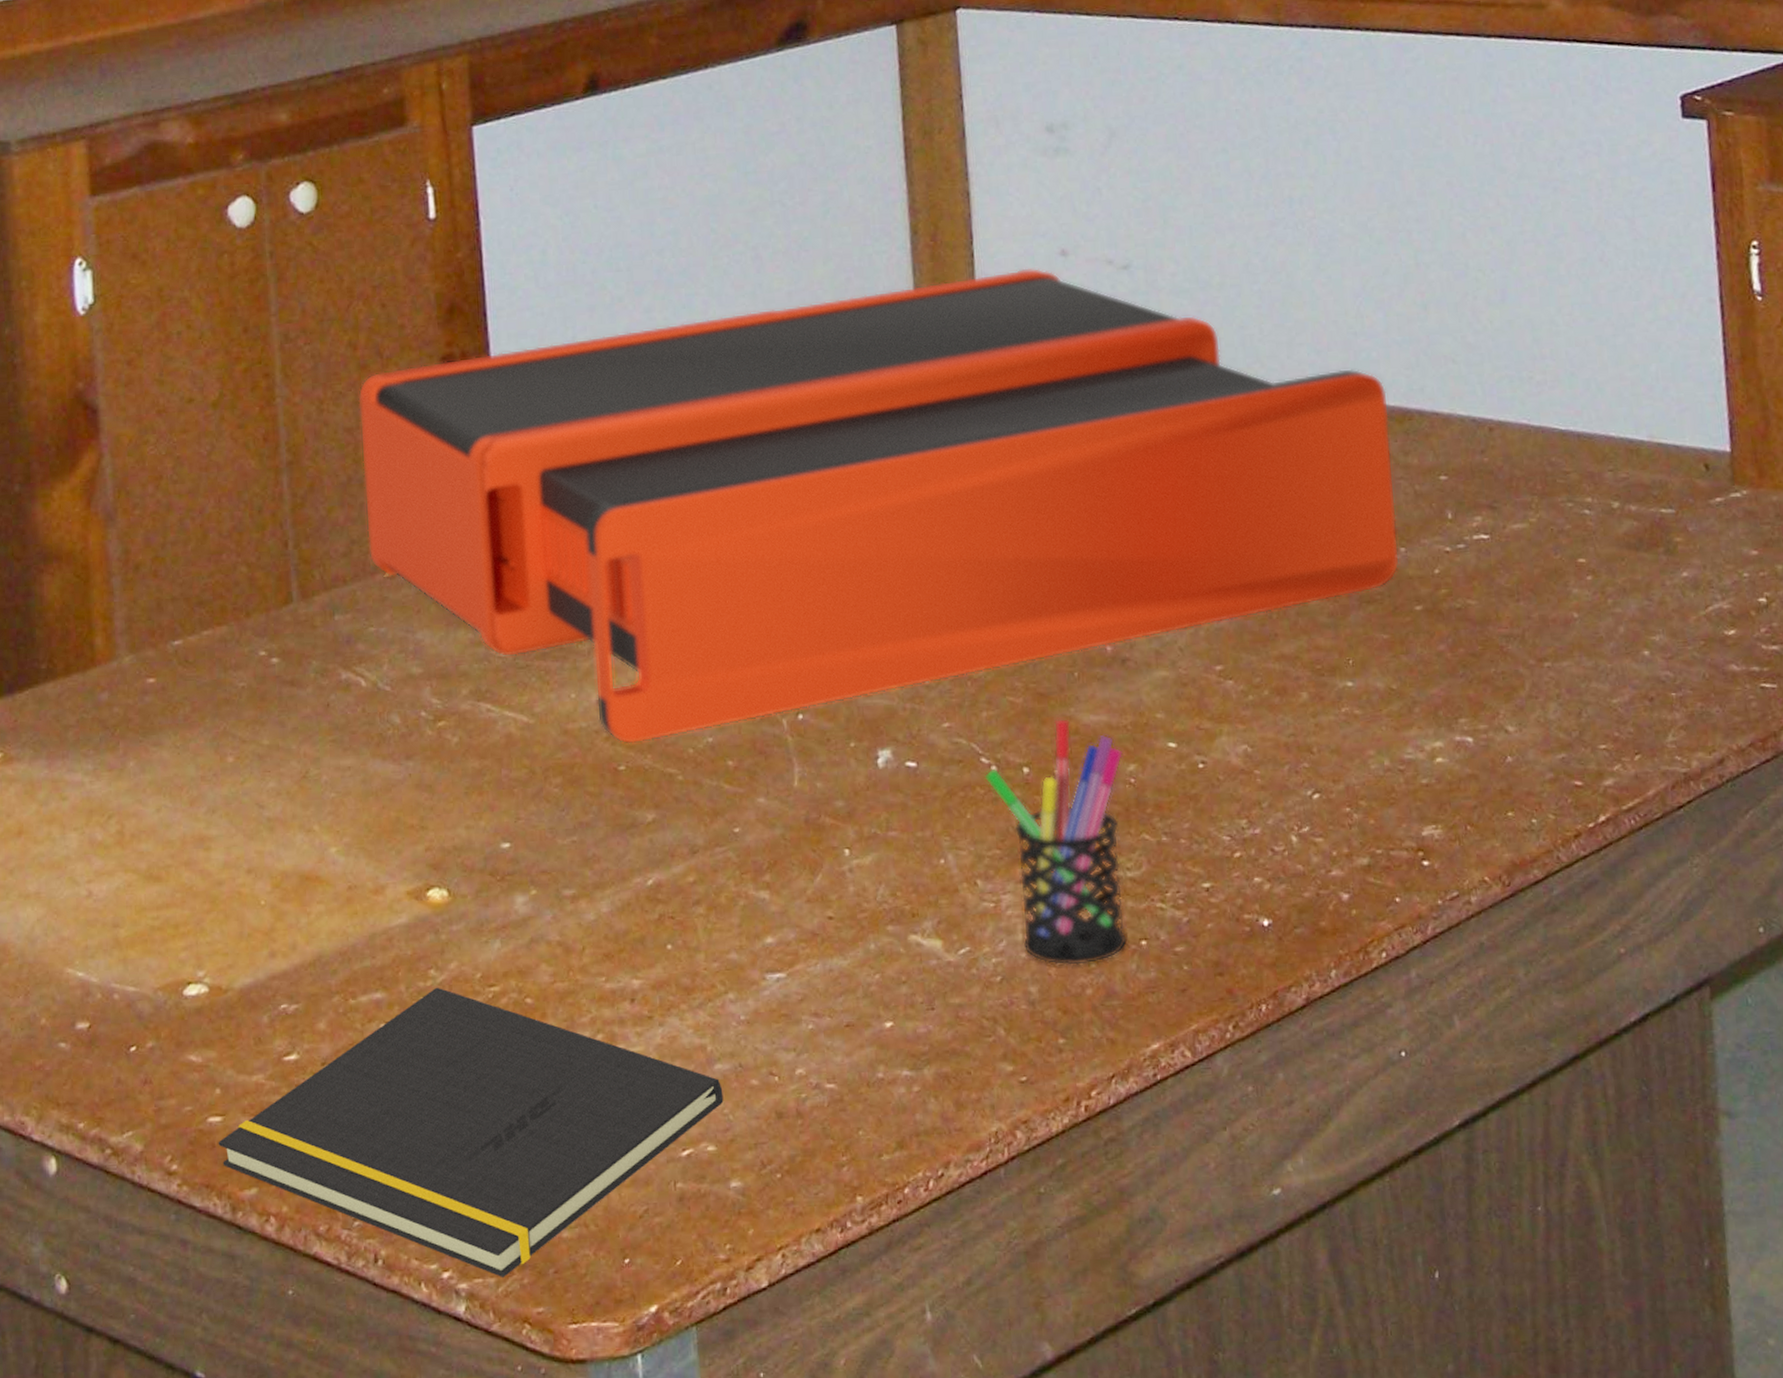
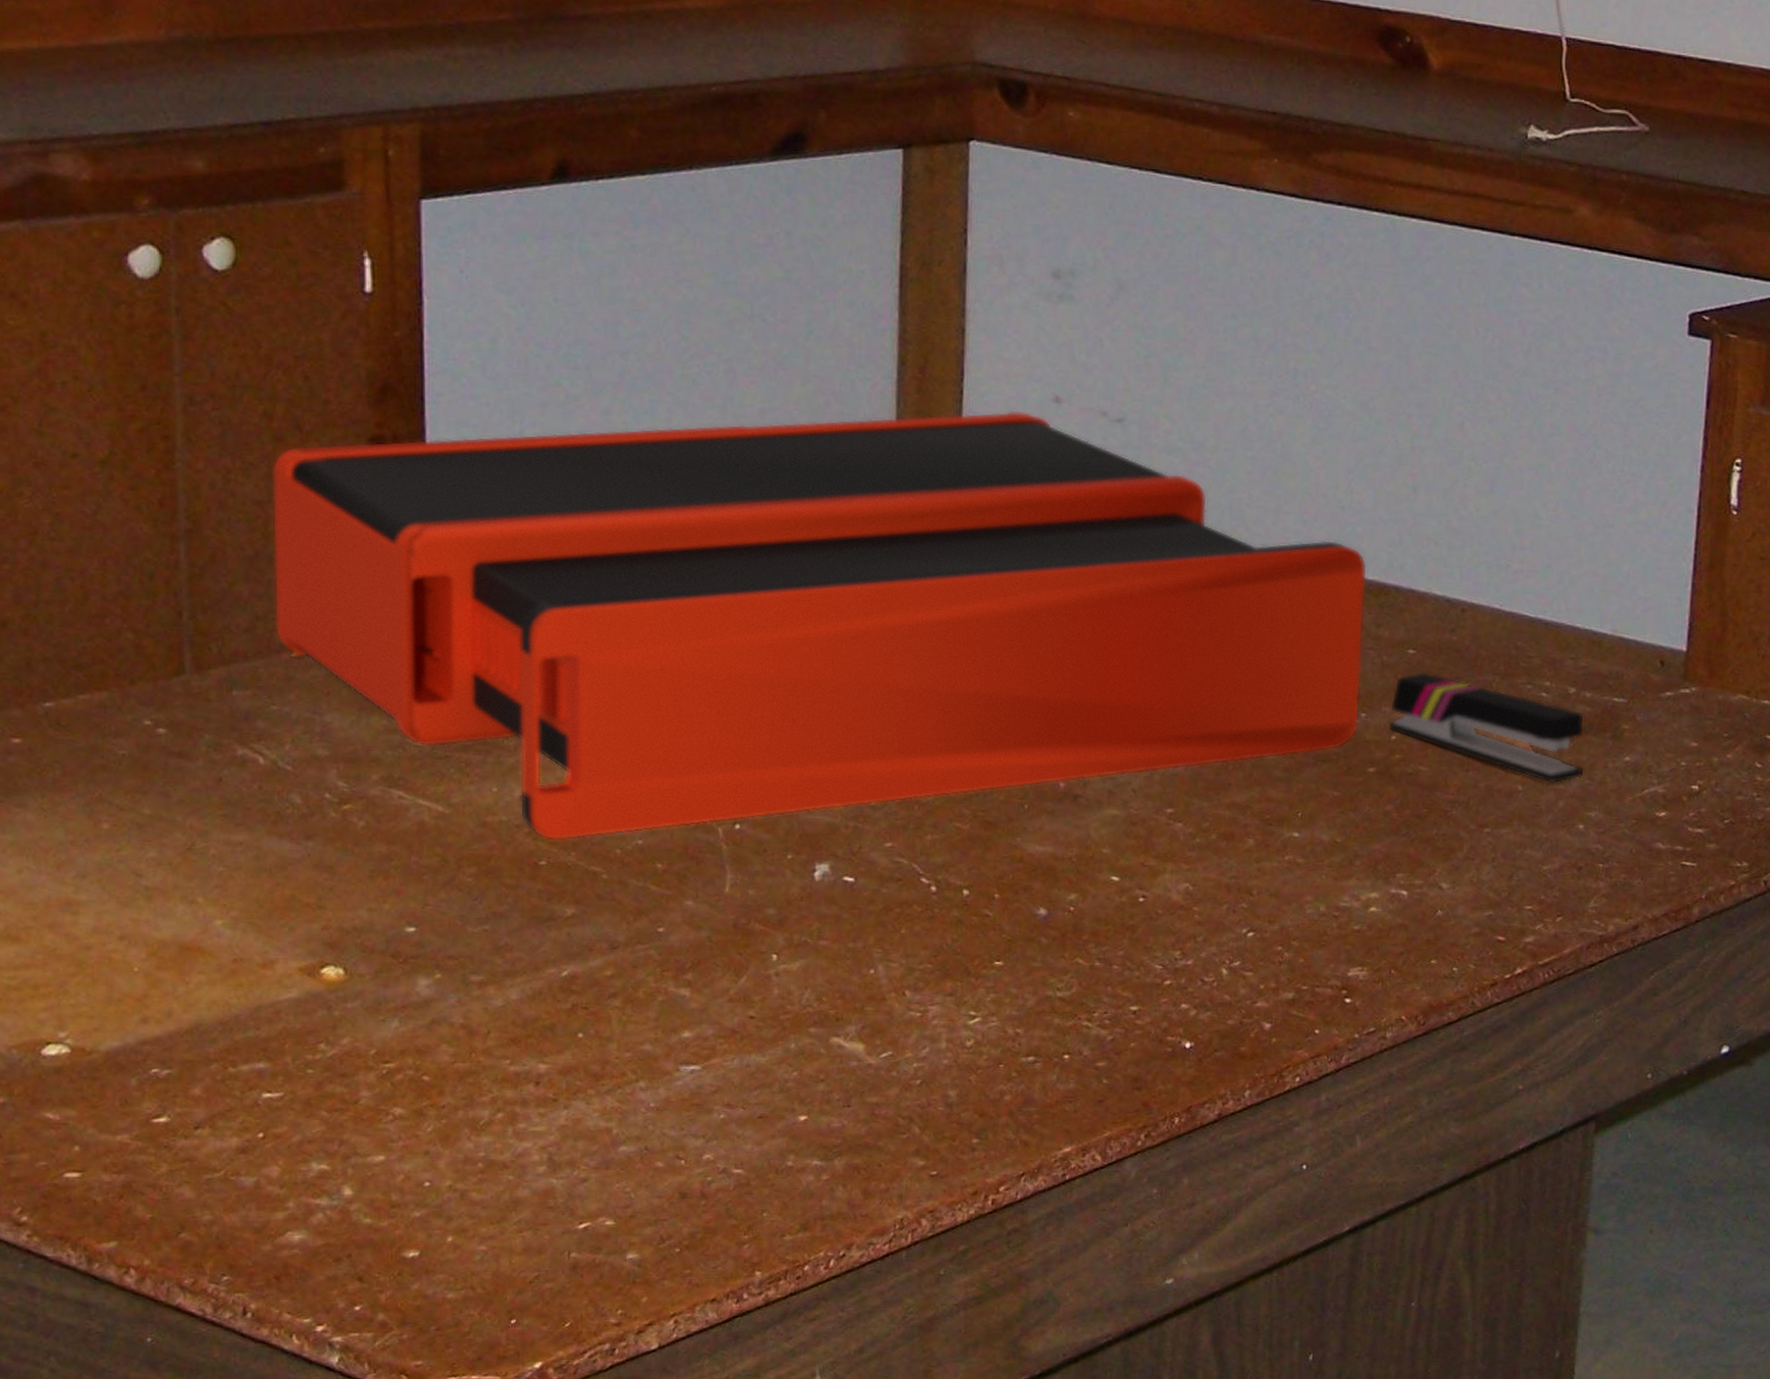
notepad: present [218,987,724,1279] -> none [74,1060,626,1334]
pen holder: present [985,718,1127,966] -> none [923,846,1066,1073]
stapler: none [1429,498,1641,608] -> present [1390,672,1585,784]

